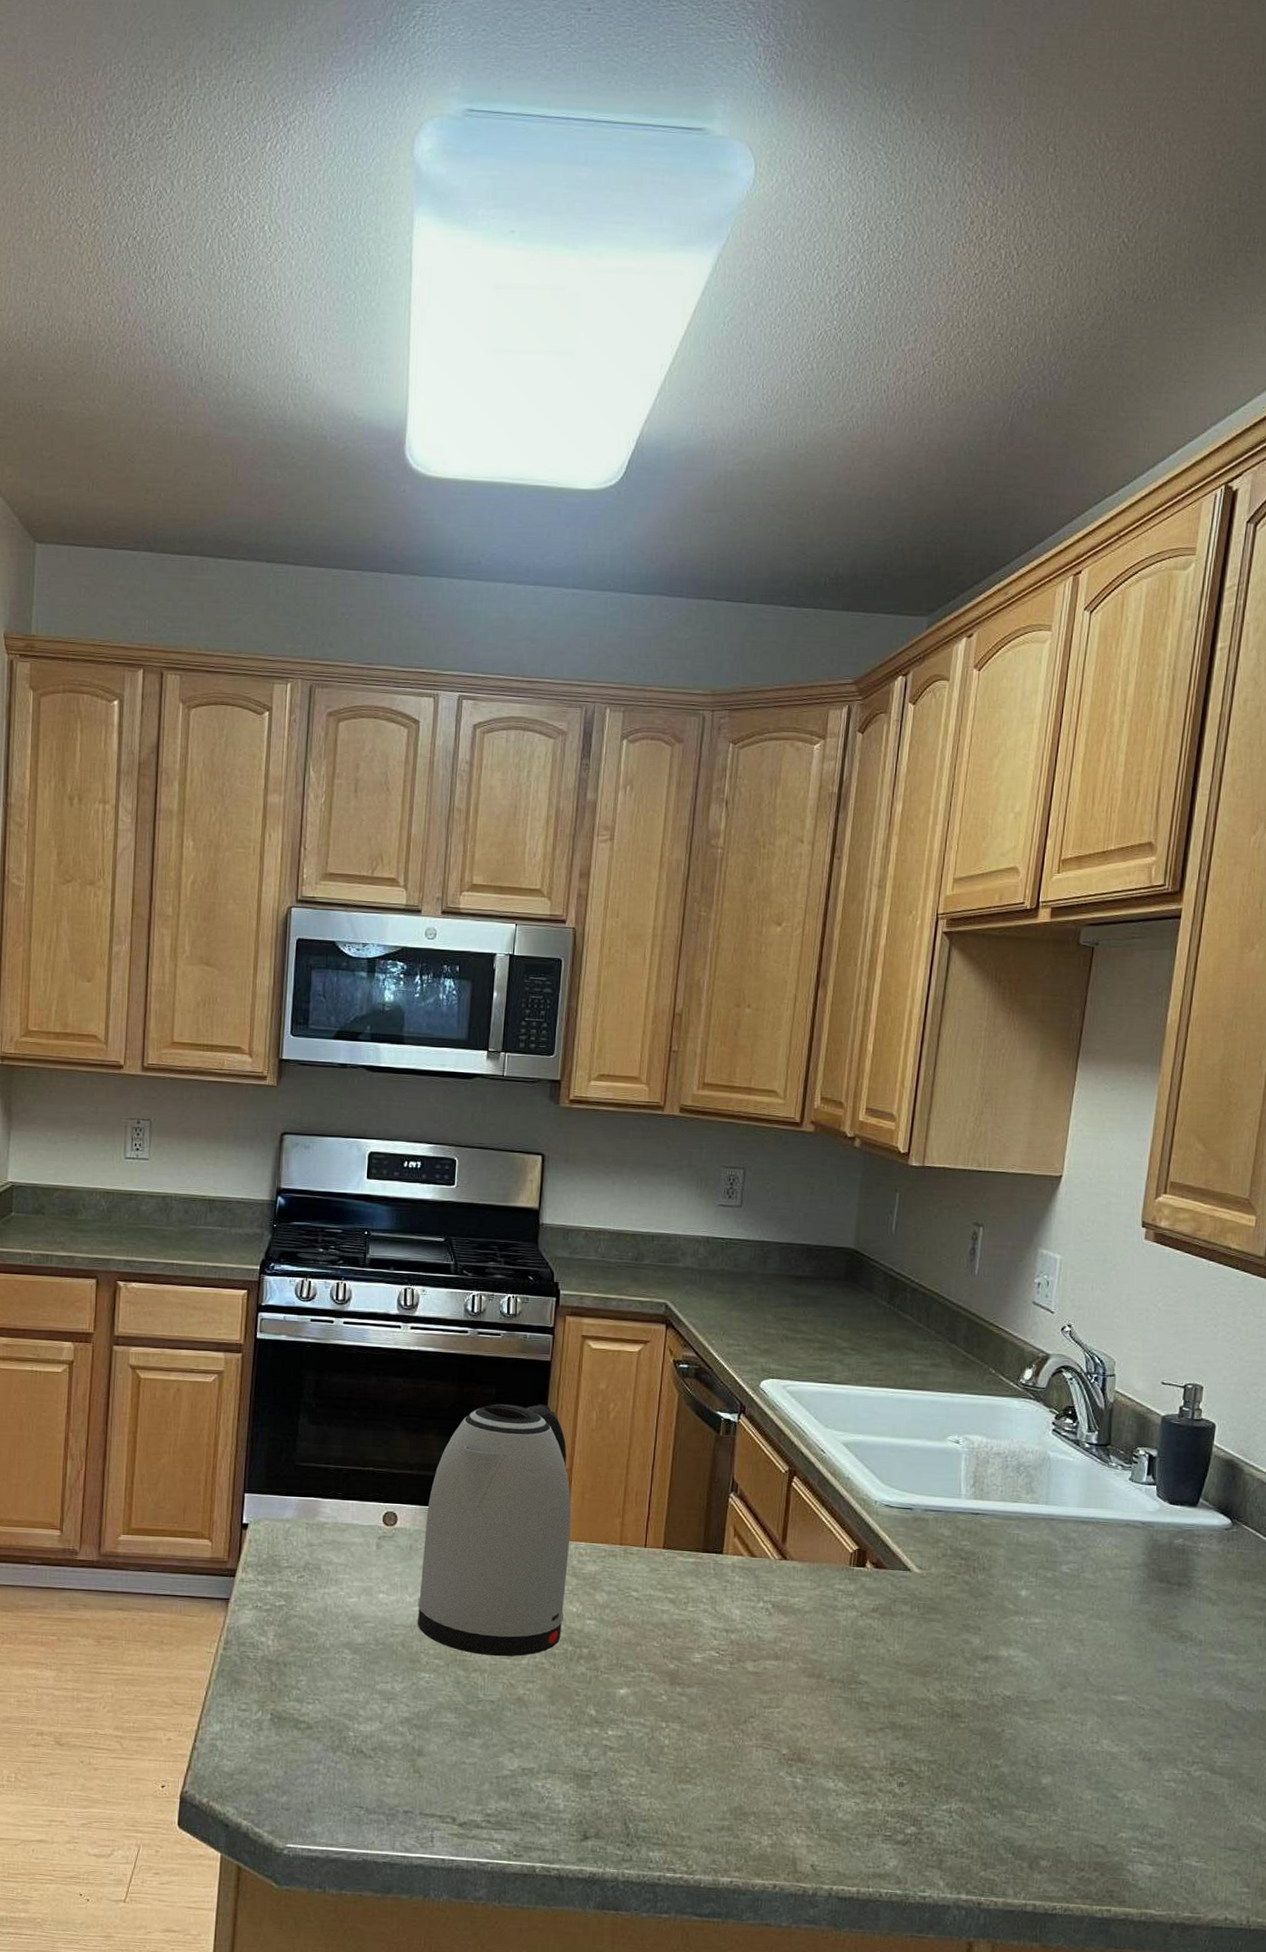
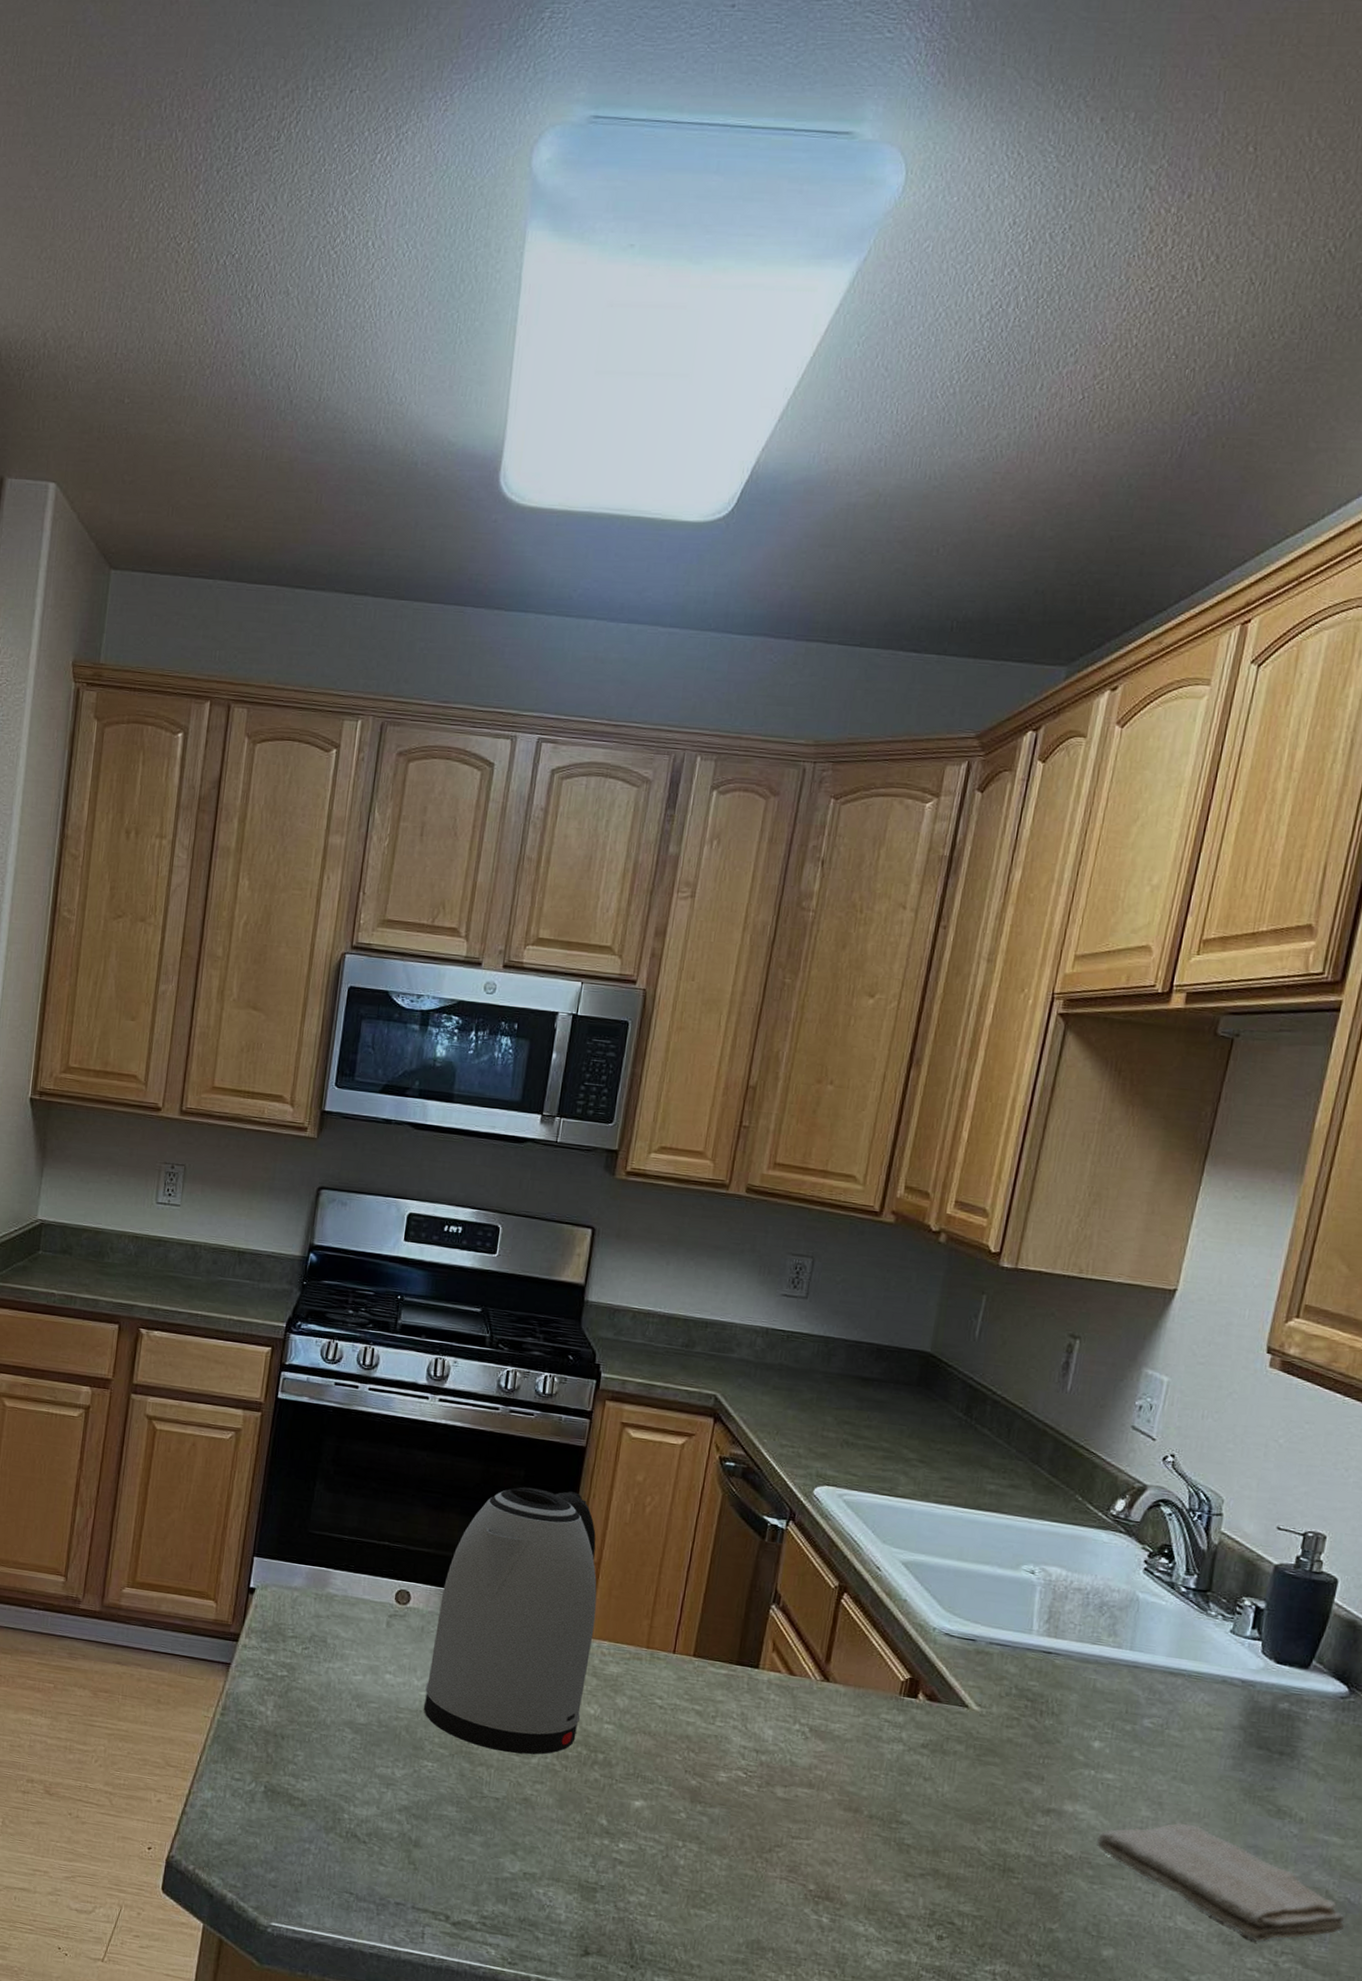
washcloth: none [1029,1655,1243,1755] -> present [1096,1822,1345,1942]

